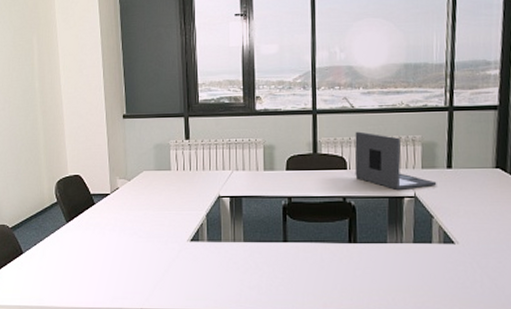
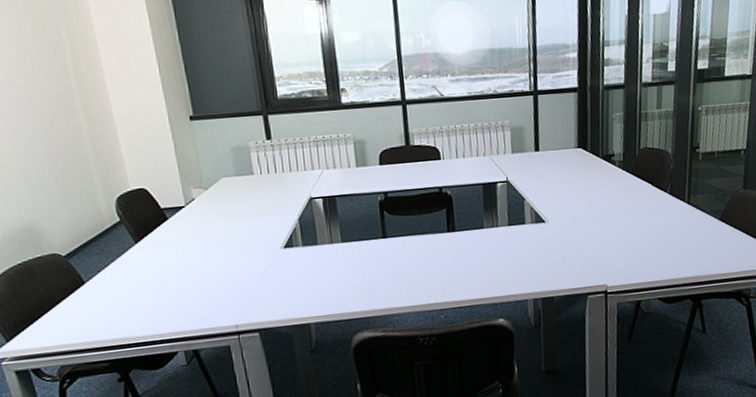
laptop: present [354,131,437,191] -> none [446,120,527,177]

